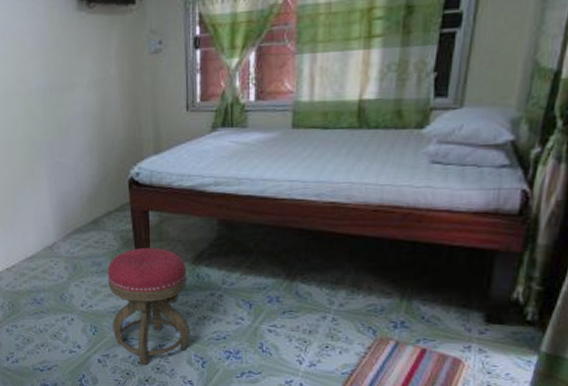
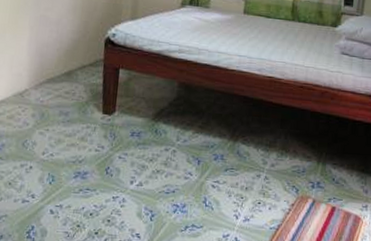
stool: present [107,248,190,366] -> none [70,101,147,218]

